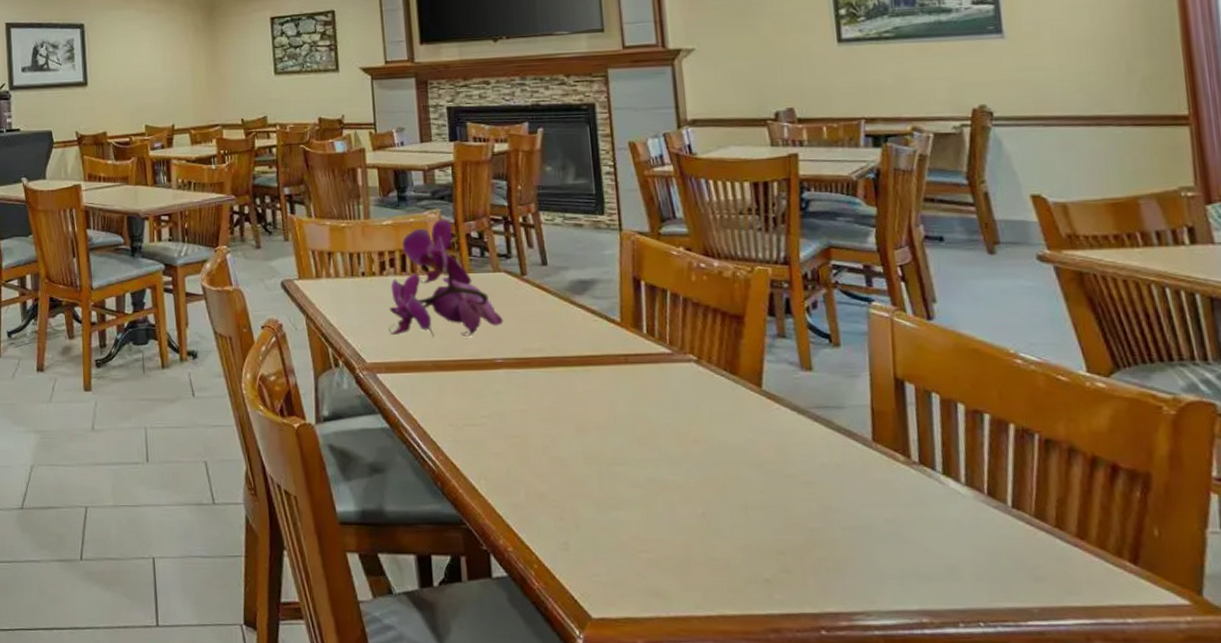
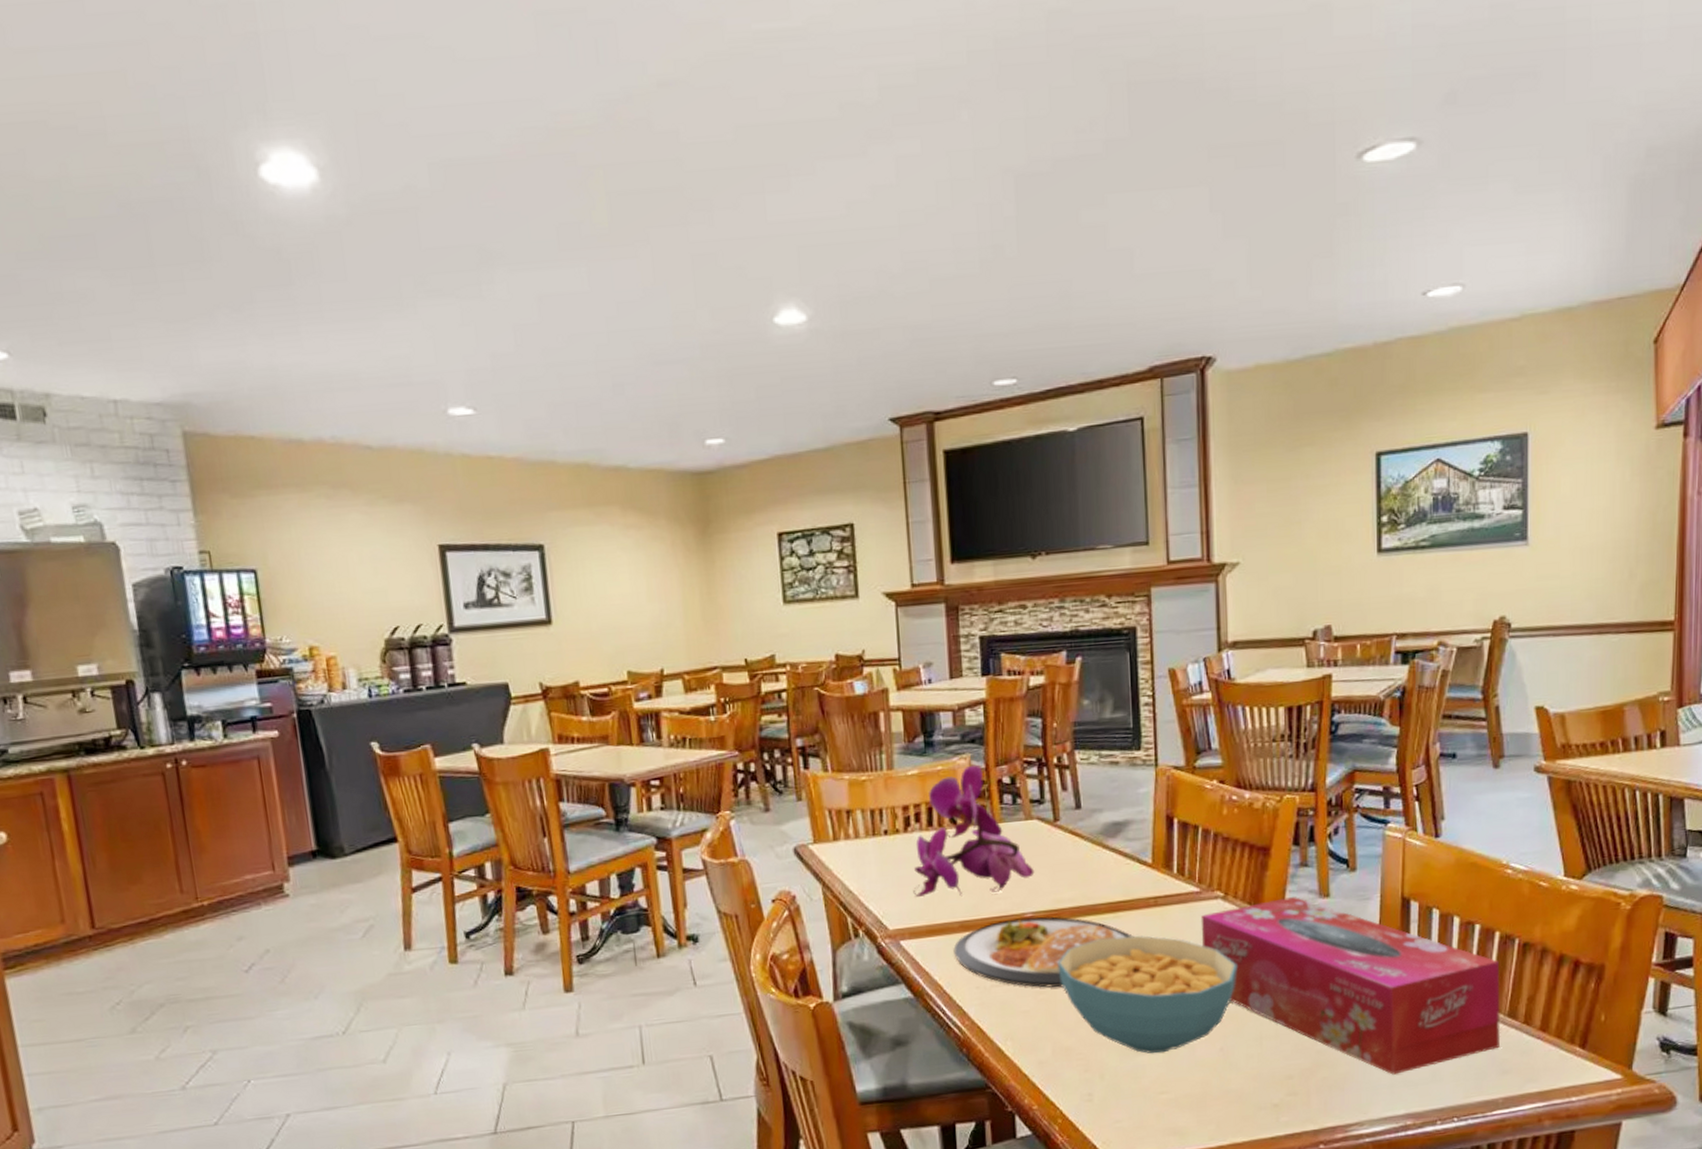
dish: none [427,363,604,434] -> present [953,916,1133,988]
cereal bowl: none [528,390,716,511] -> present [1057,935,1237,1054]
tissue box: none [673,367,1029,565] -> present [1200,897,1501,1075]

